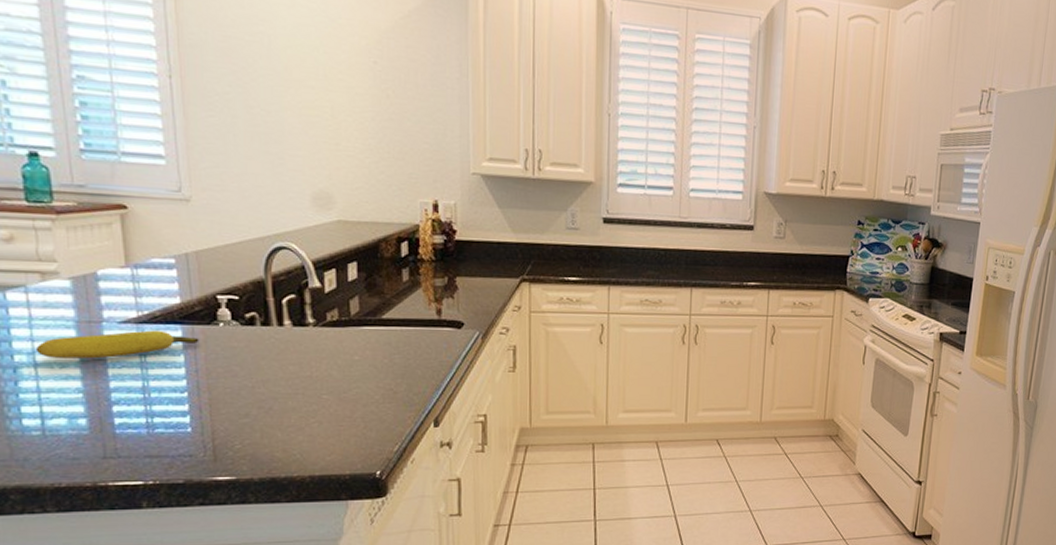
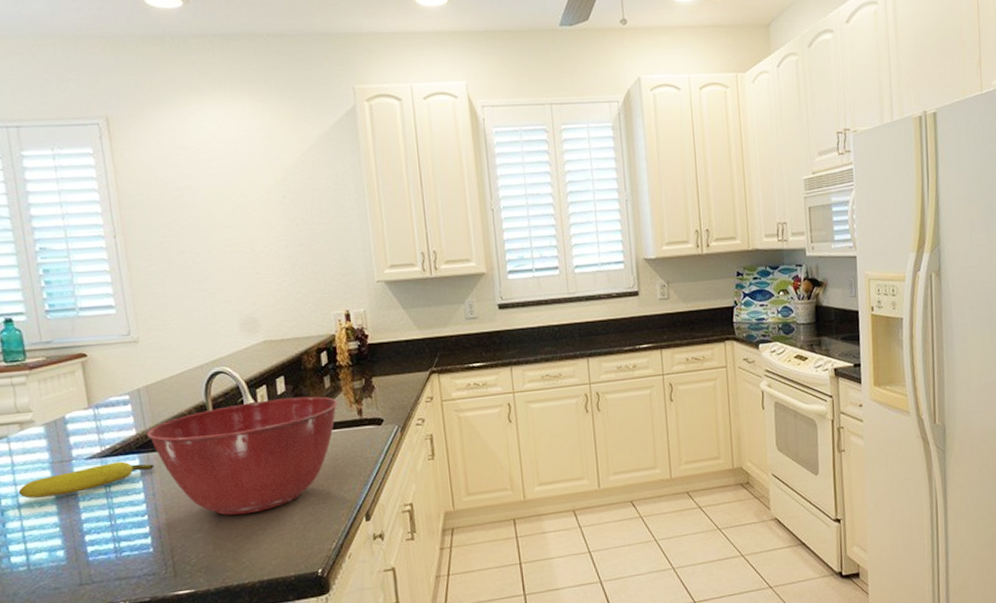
mixing bowl: none [193,285,416,405] -> present [147,396,339,516]

